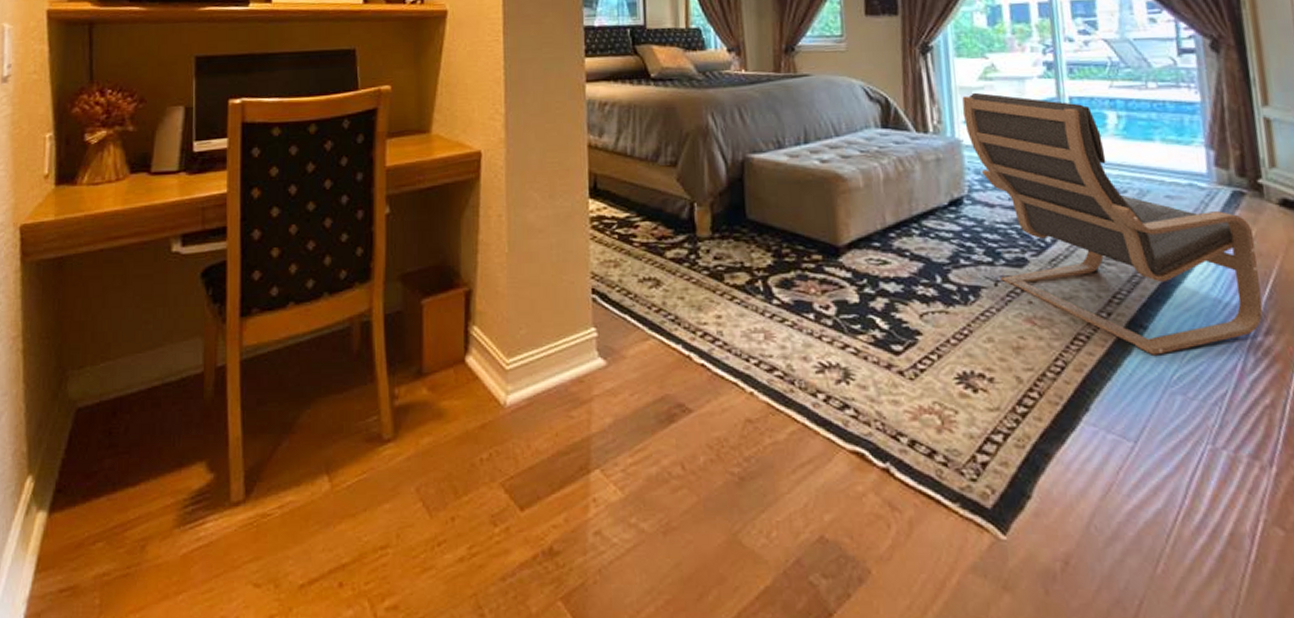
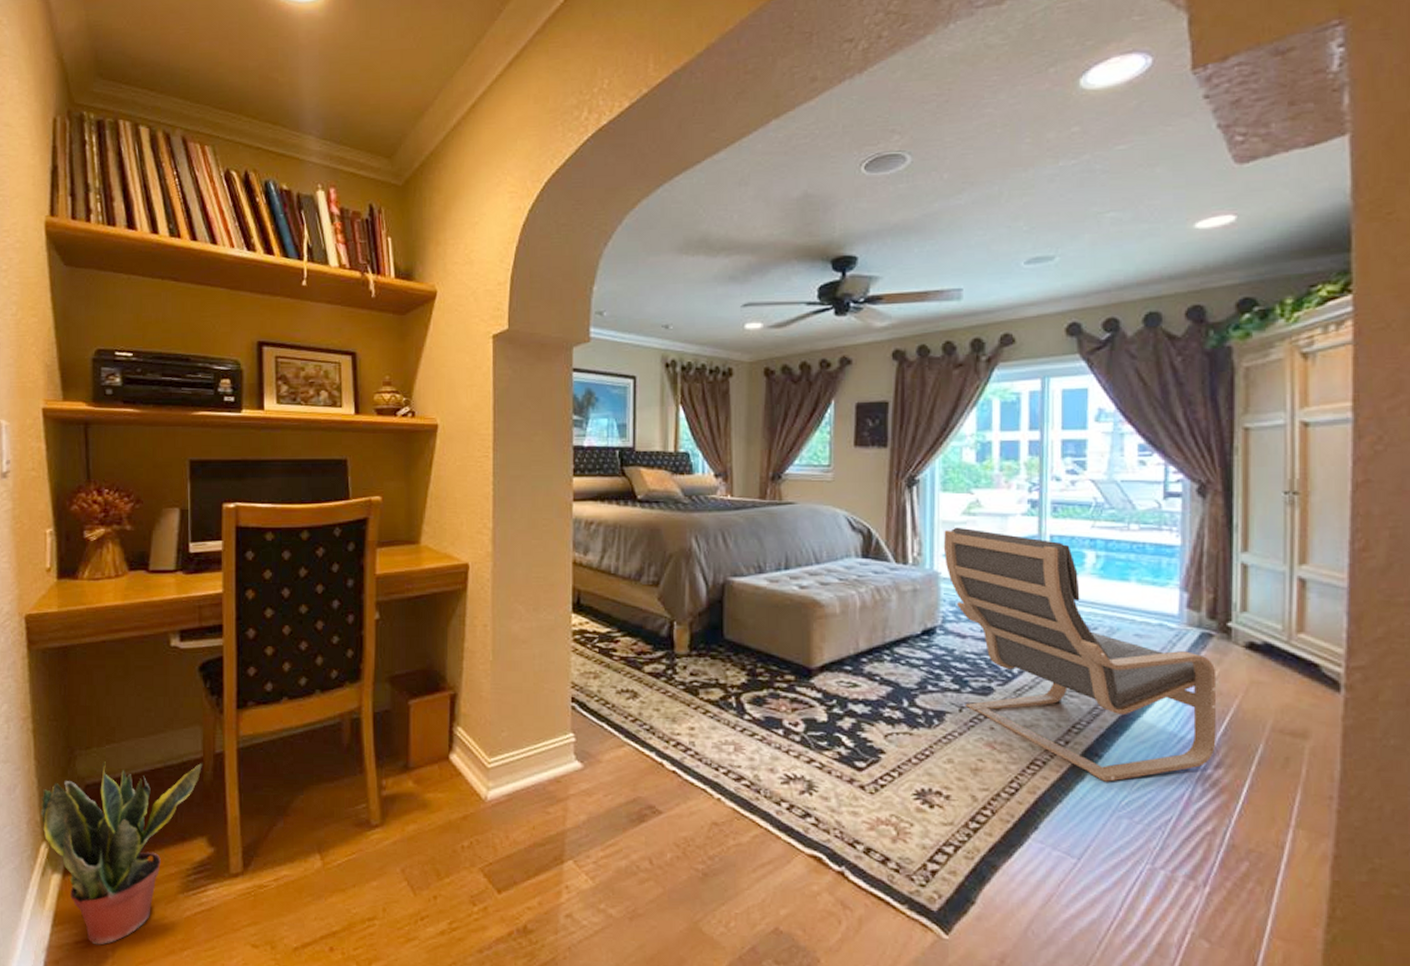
potted plant: none [27,379,204,593] -> present [41,761,203,945]

